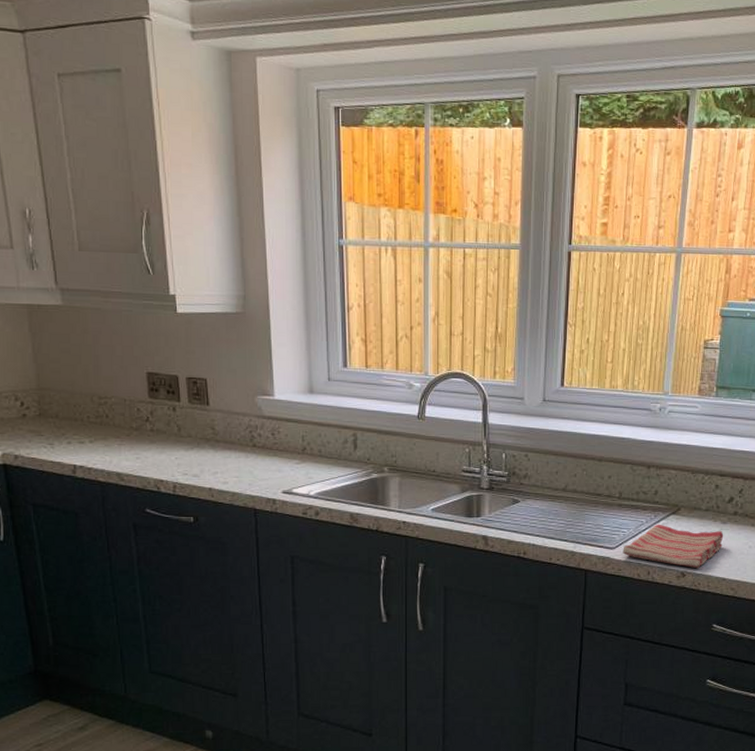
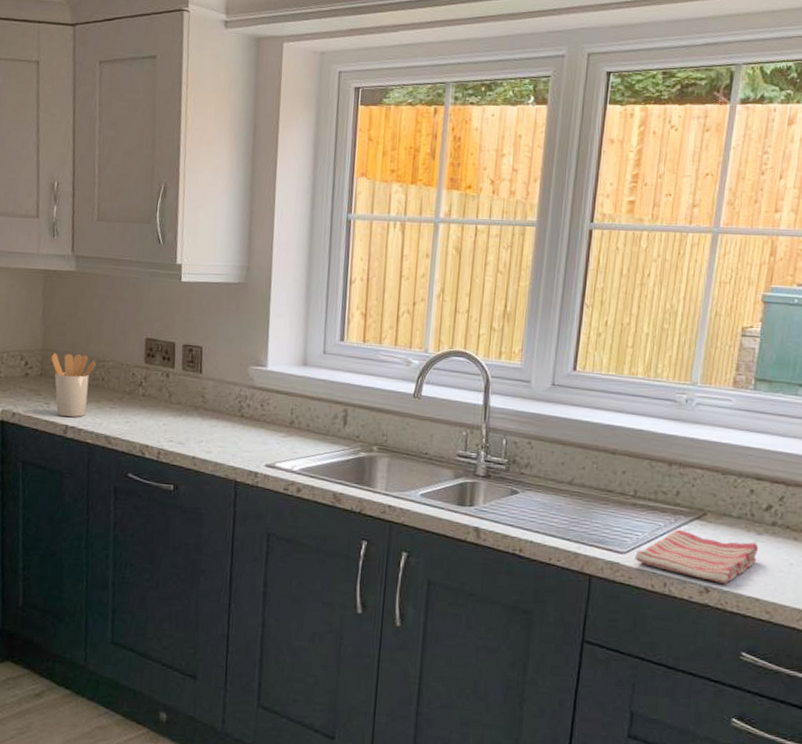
utensil holder: none [48,392,97,457] -> present [51,353,95,417]

